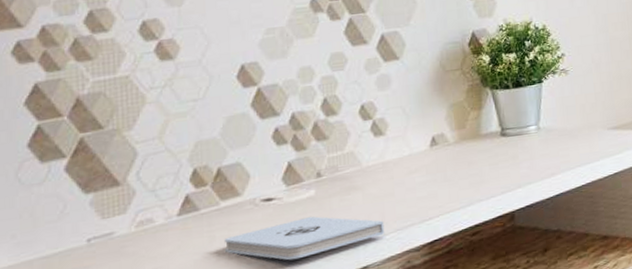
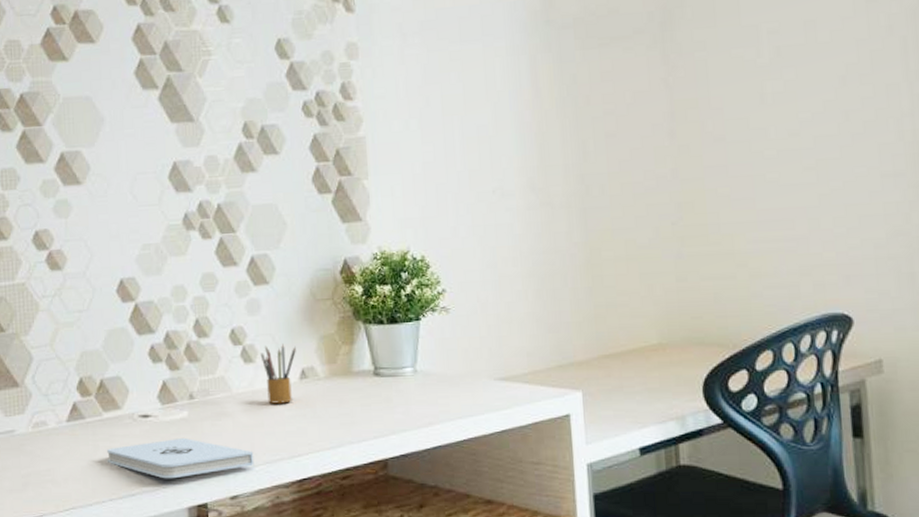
pencil box: none [390,115,427,173] -> present [260,344,296,404]

